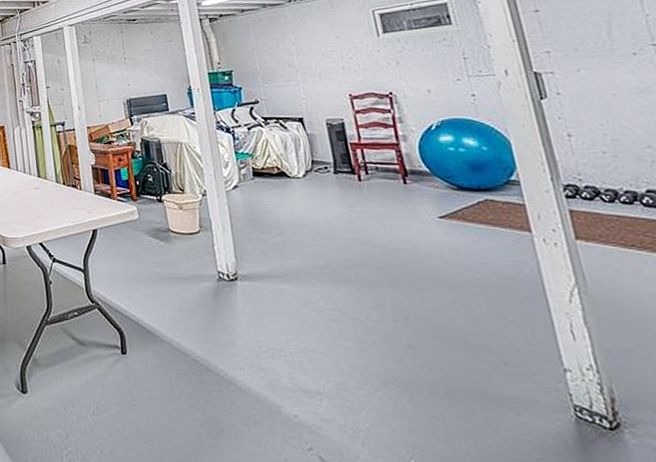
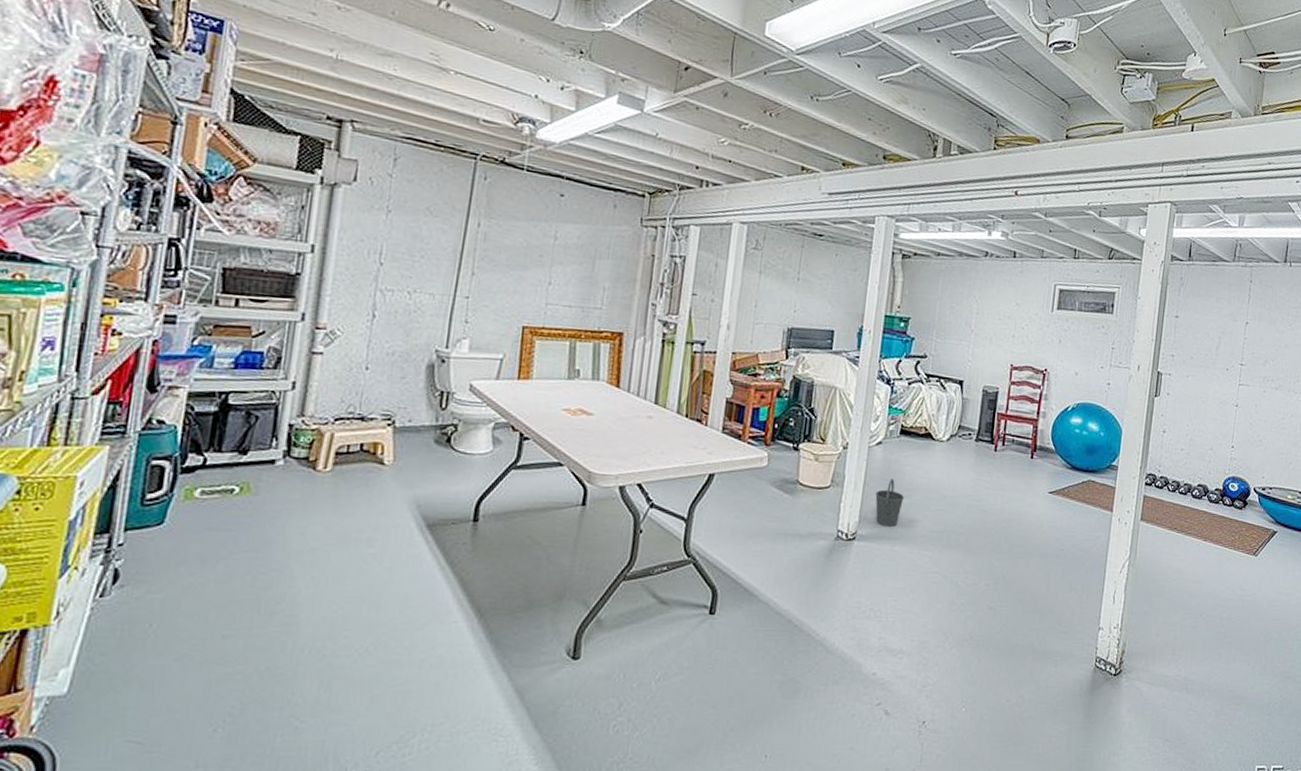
bucket: none [245,219,276,265] -> present [875,479,904,527]

